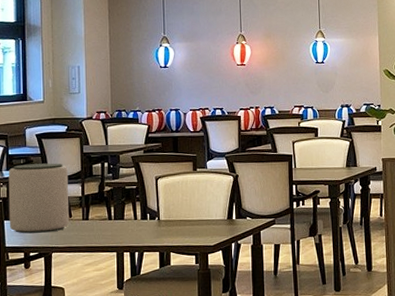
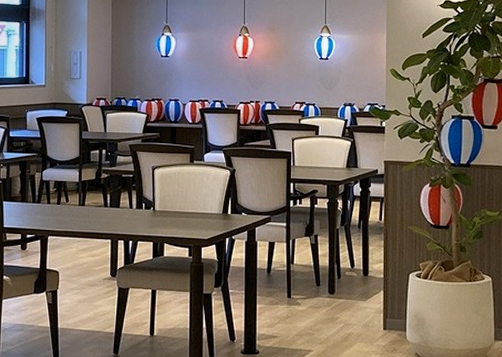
plant pot: present [8,163,69,234] -> none [8,147,67,216]

